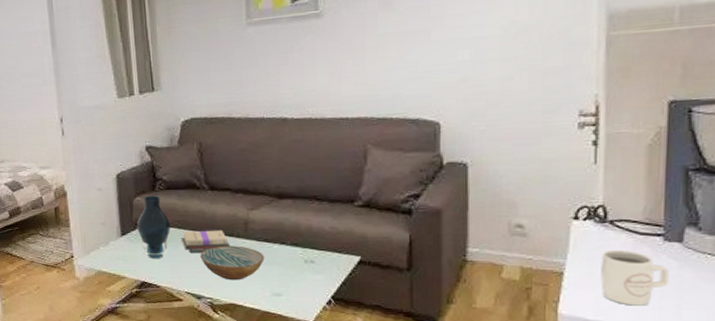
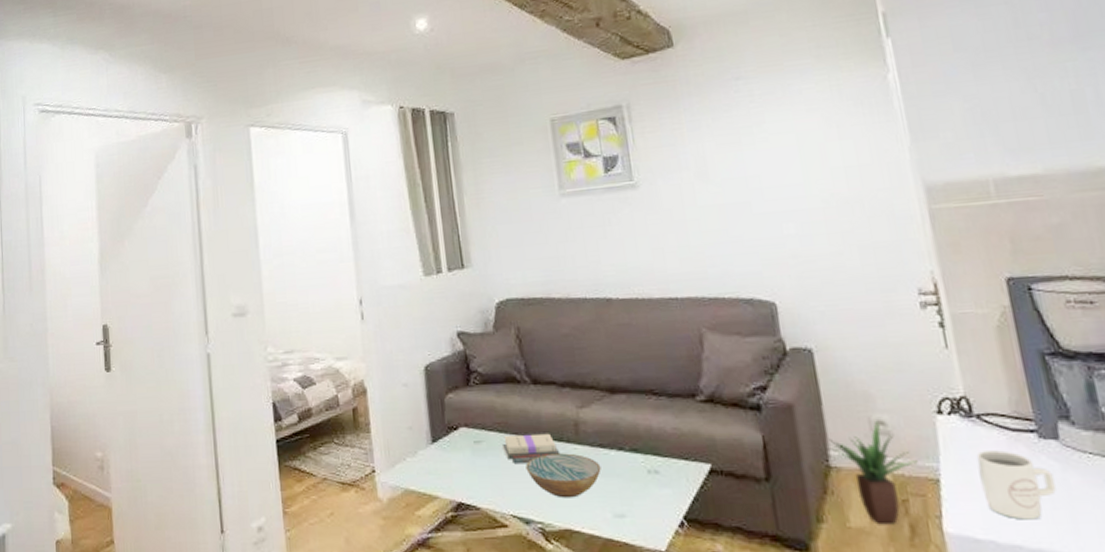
vase: present [136,195,171,258] -> none [449,391,490,471]
potted plant: none [469,224,547,307] -> present [829,420,918,525]

